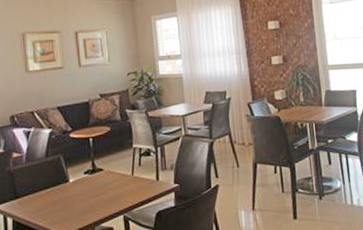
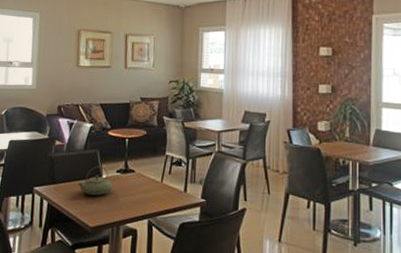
teapot: none [44,171,83,203] -> present [78,166,113,196]

